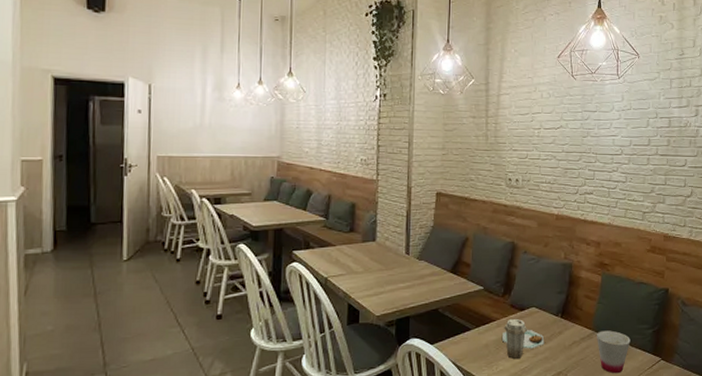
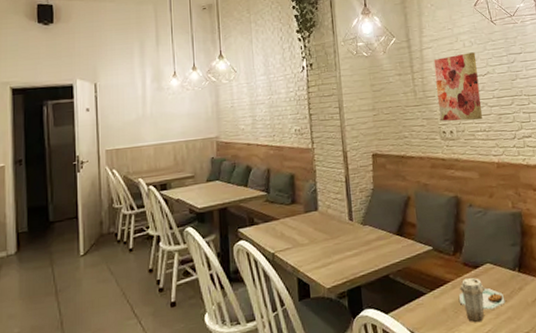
wall art: none [507,104,552,172] -> present [433,52,482,122]

